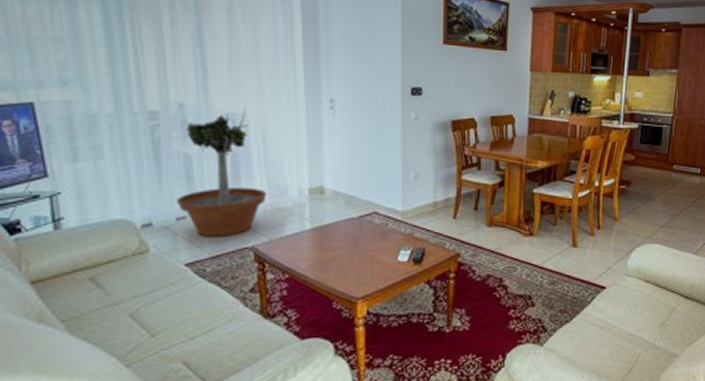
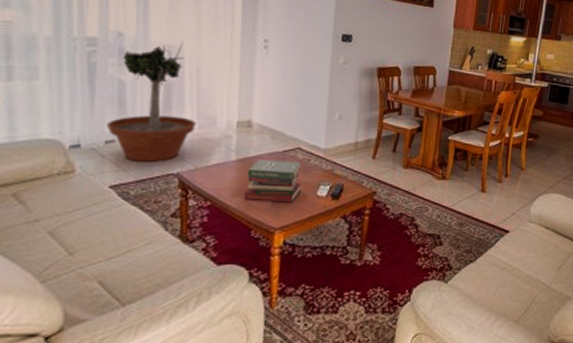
books: none [323,226,380,271] -> present [244,160,301,203]

